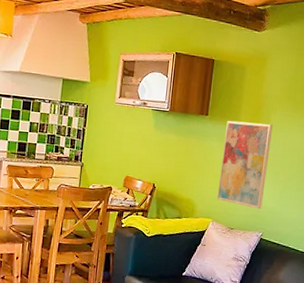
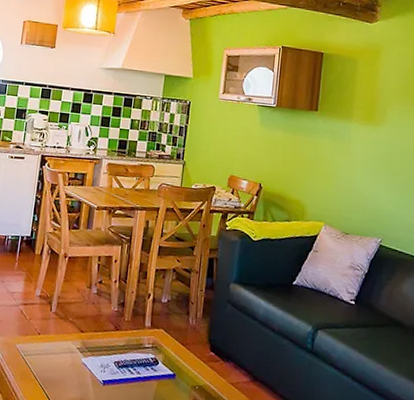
wall art: present [217,120,273,210] -> none [329,116,389,213]

